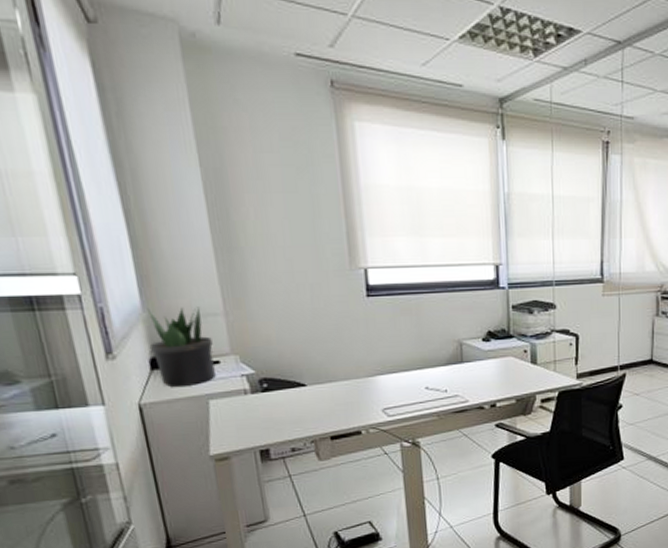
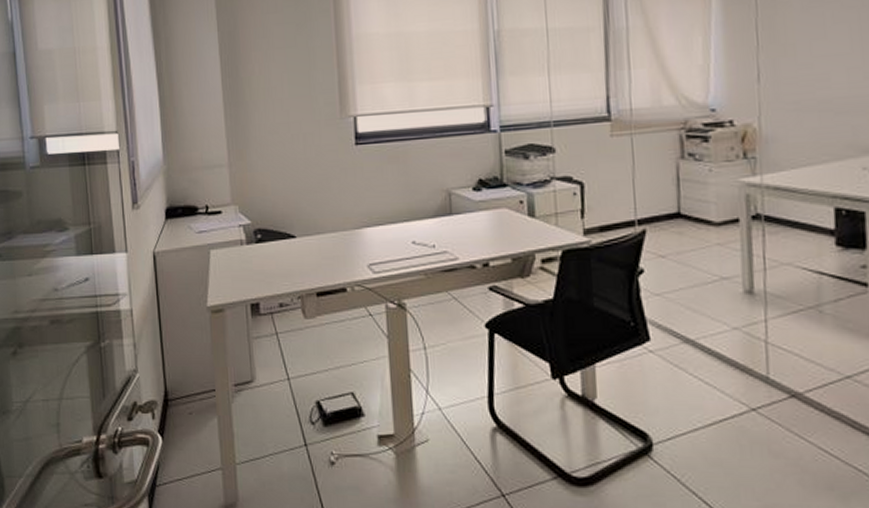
planter: present [146,307,216,387] -> none [167,159,217,236]

